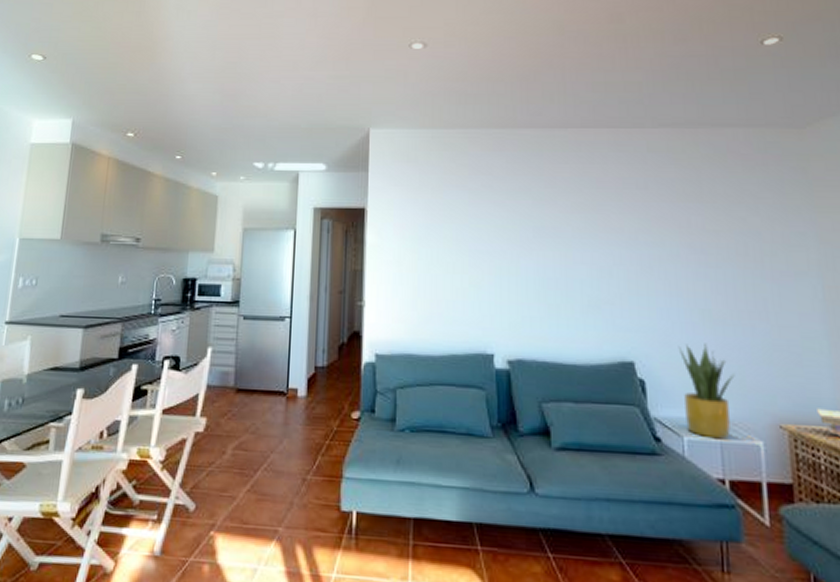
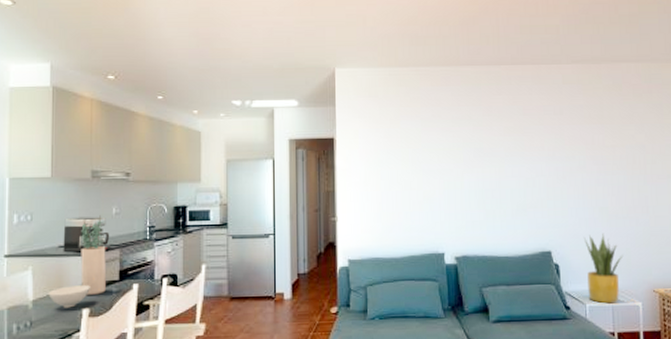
bowl: none [43,361,87,386] -> present [48,285,90,308]
coffee maker: none [63,284,114,324] -> present [63,217,111,253]
vase: none [79,284,108,375] -> present [81,215,107,296]

